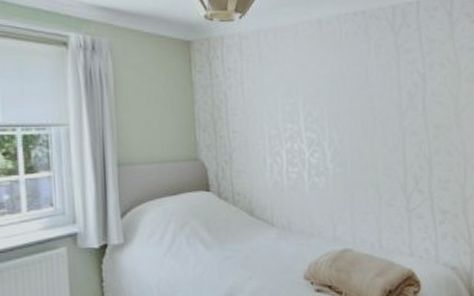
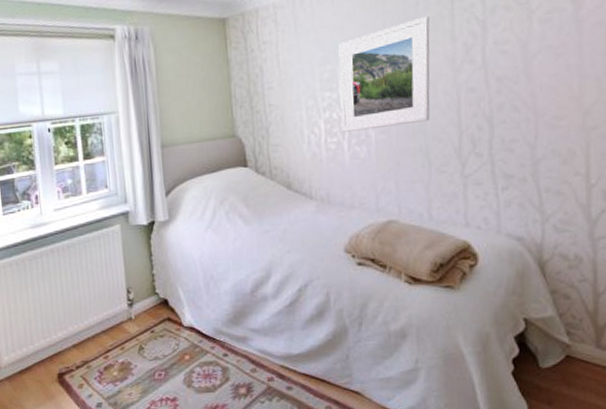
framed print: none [300,64,380,163] -> present [338,16,430,132]

